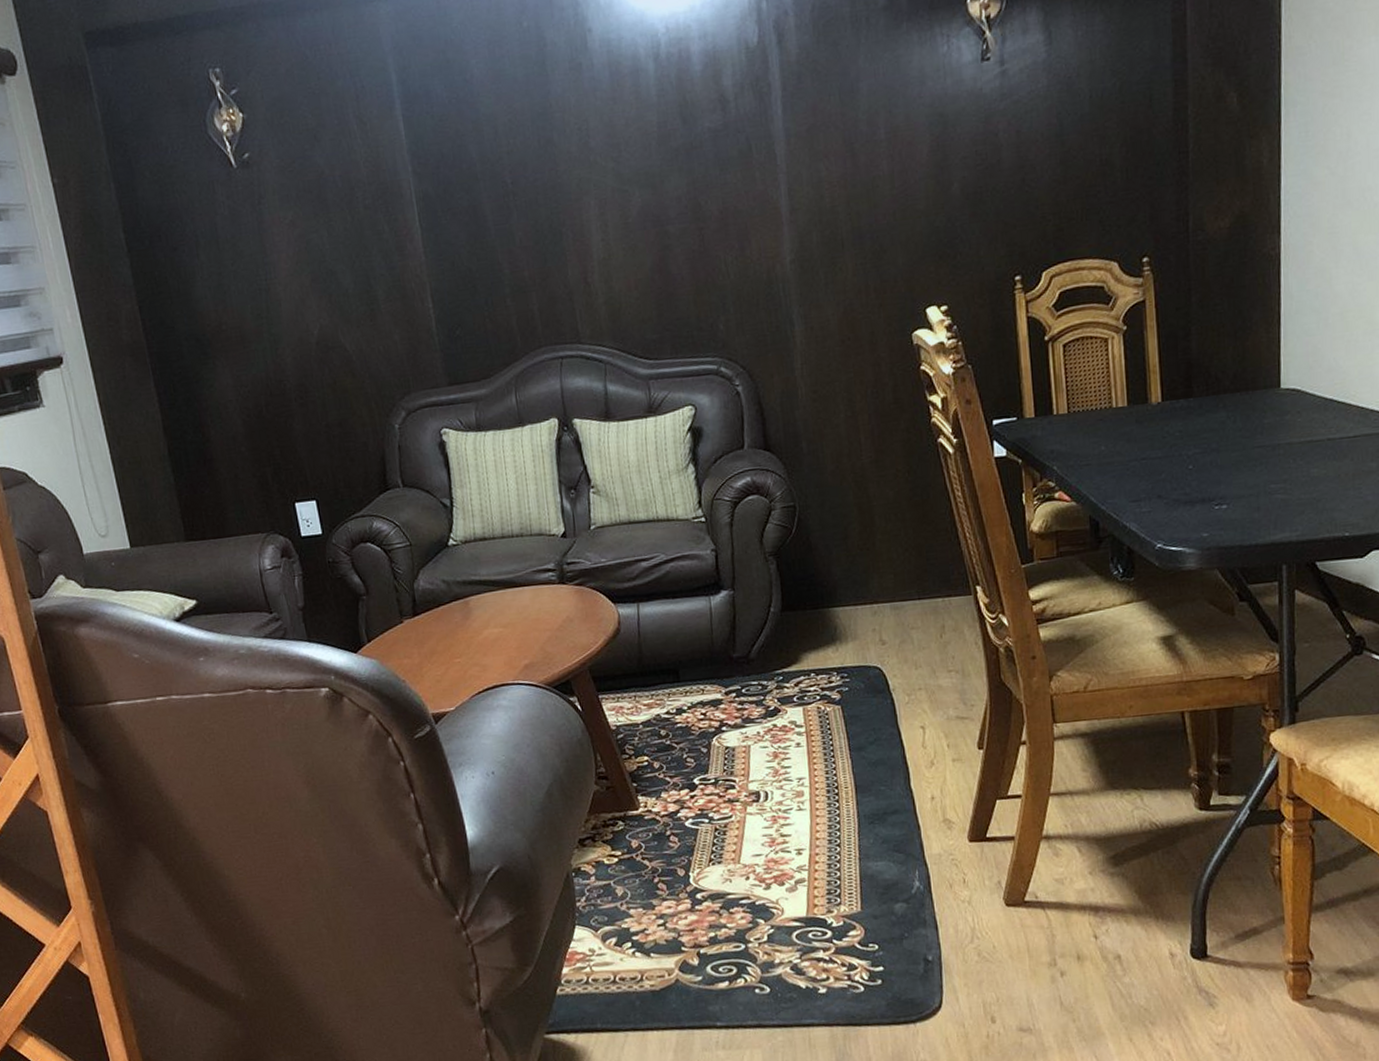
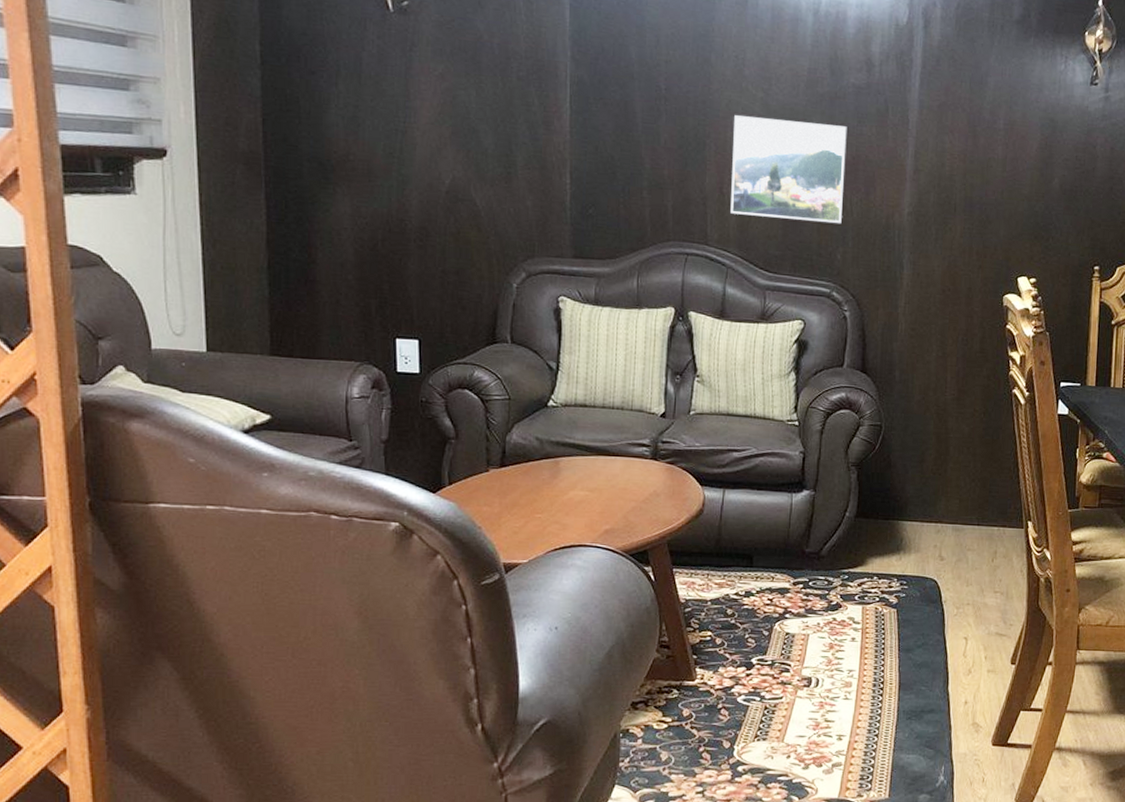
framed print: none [587,178,719,304] -> present [730,115,847,224]

